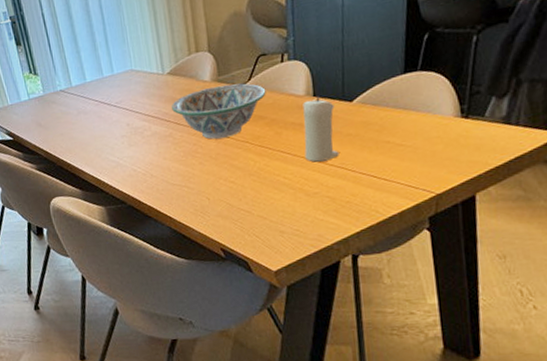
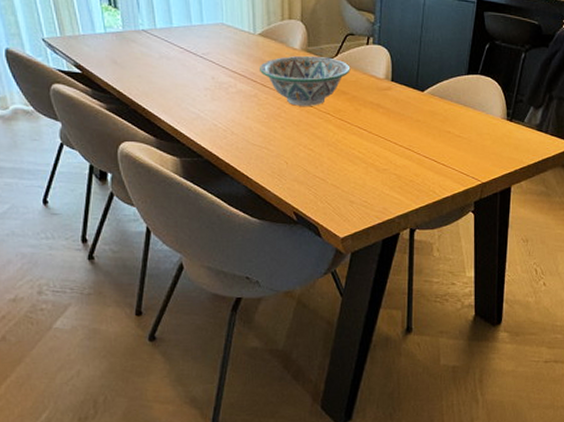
candle: present [302,96,339,162] -> none [379,81,408,141]

